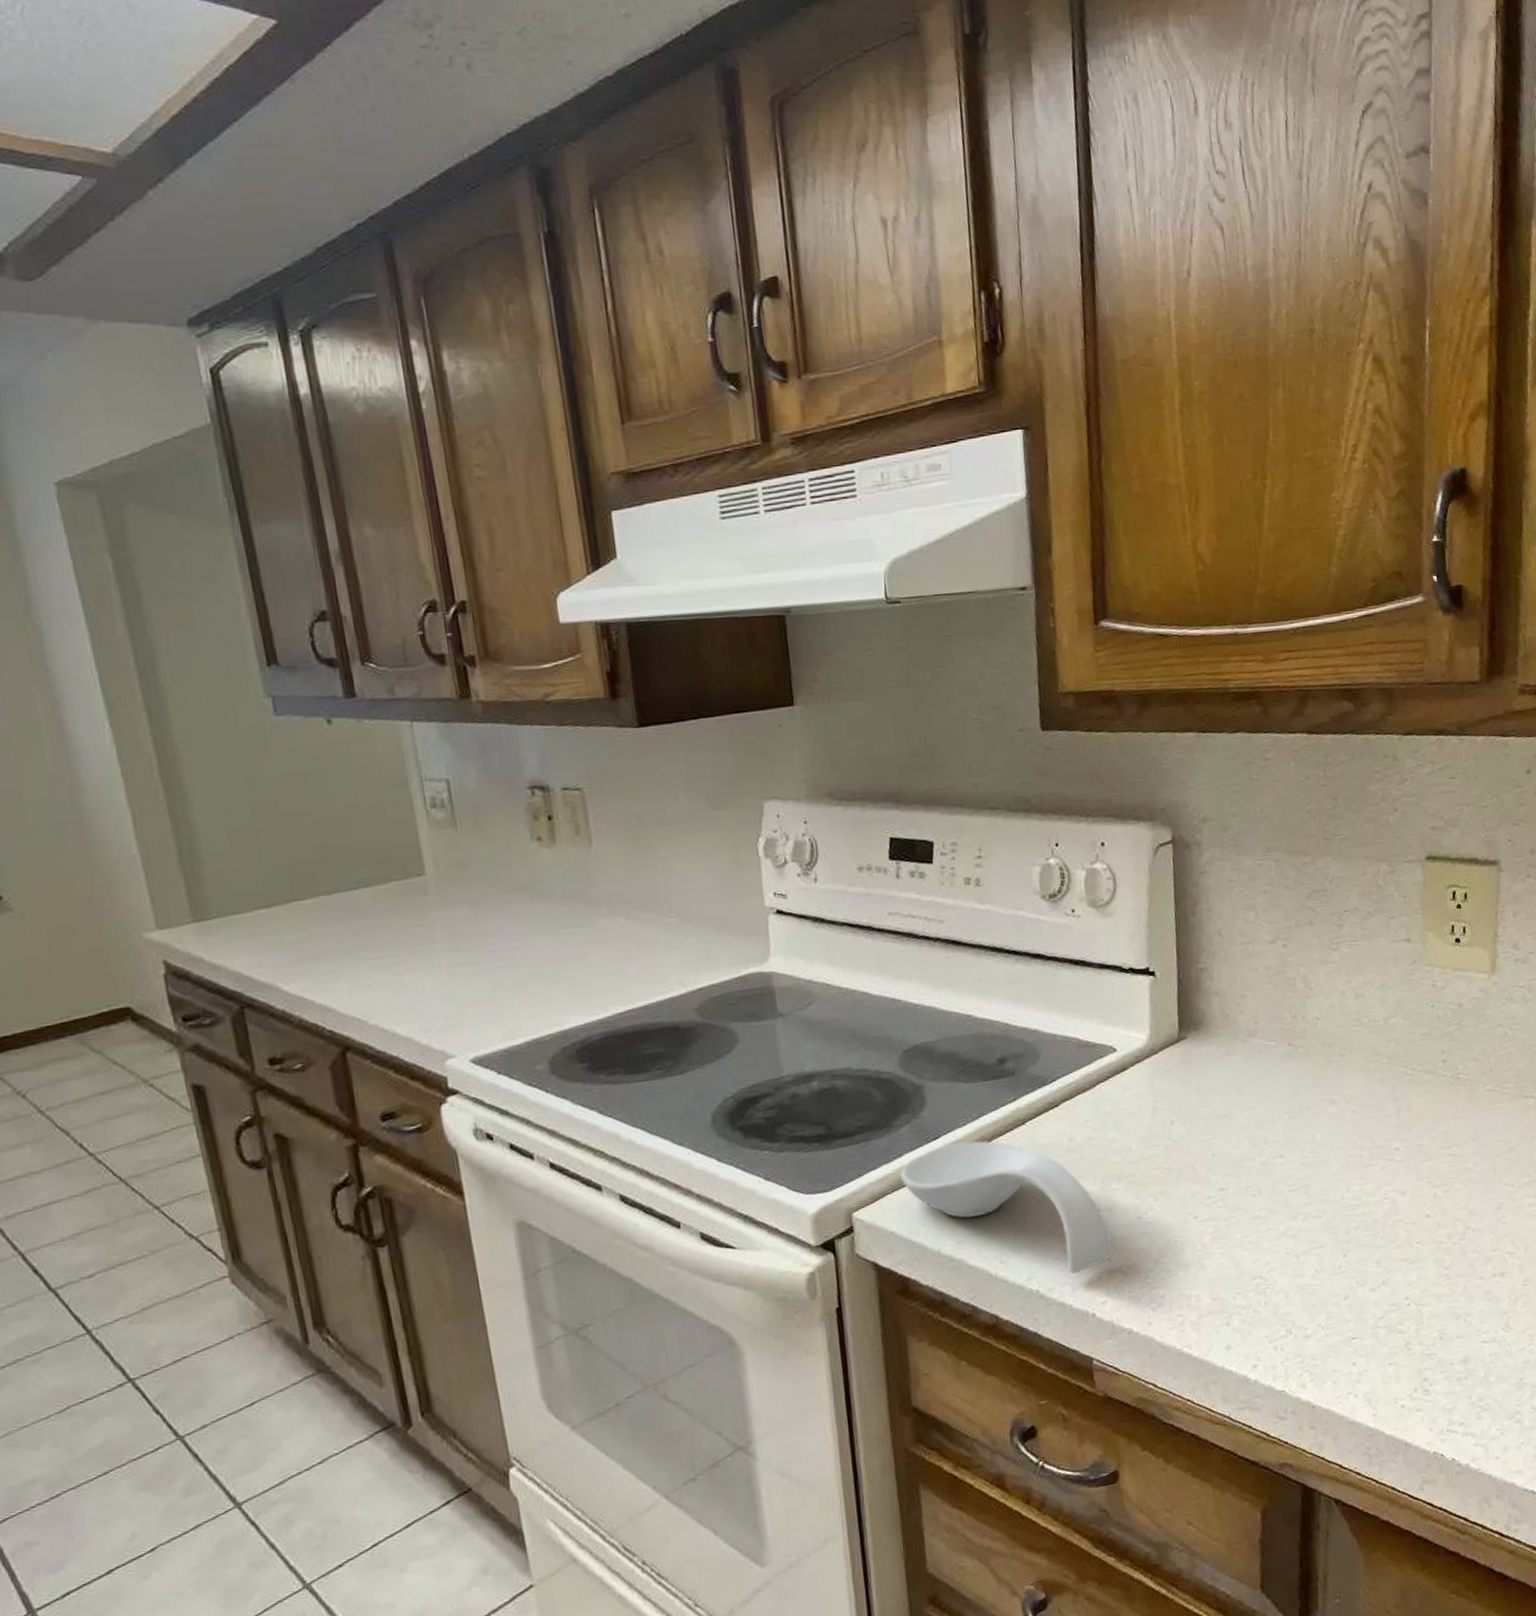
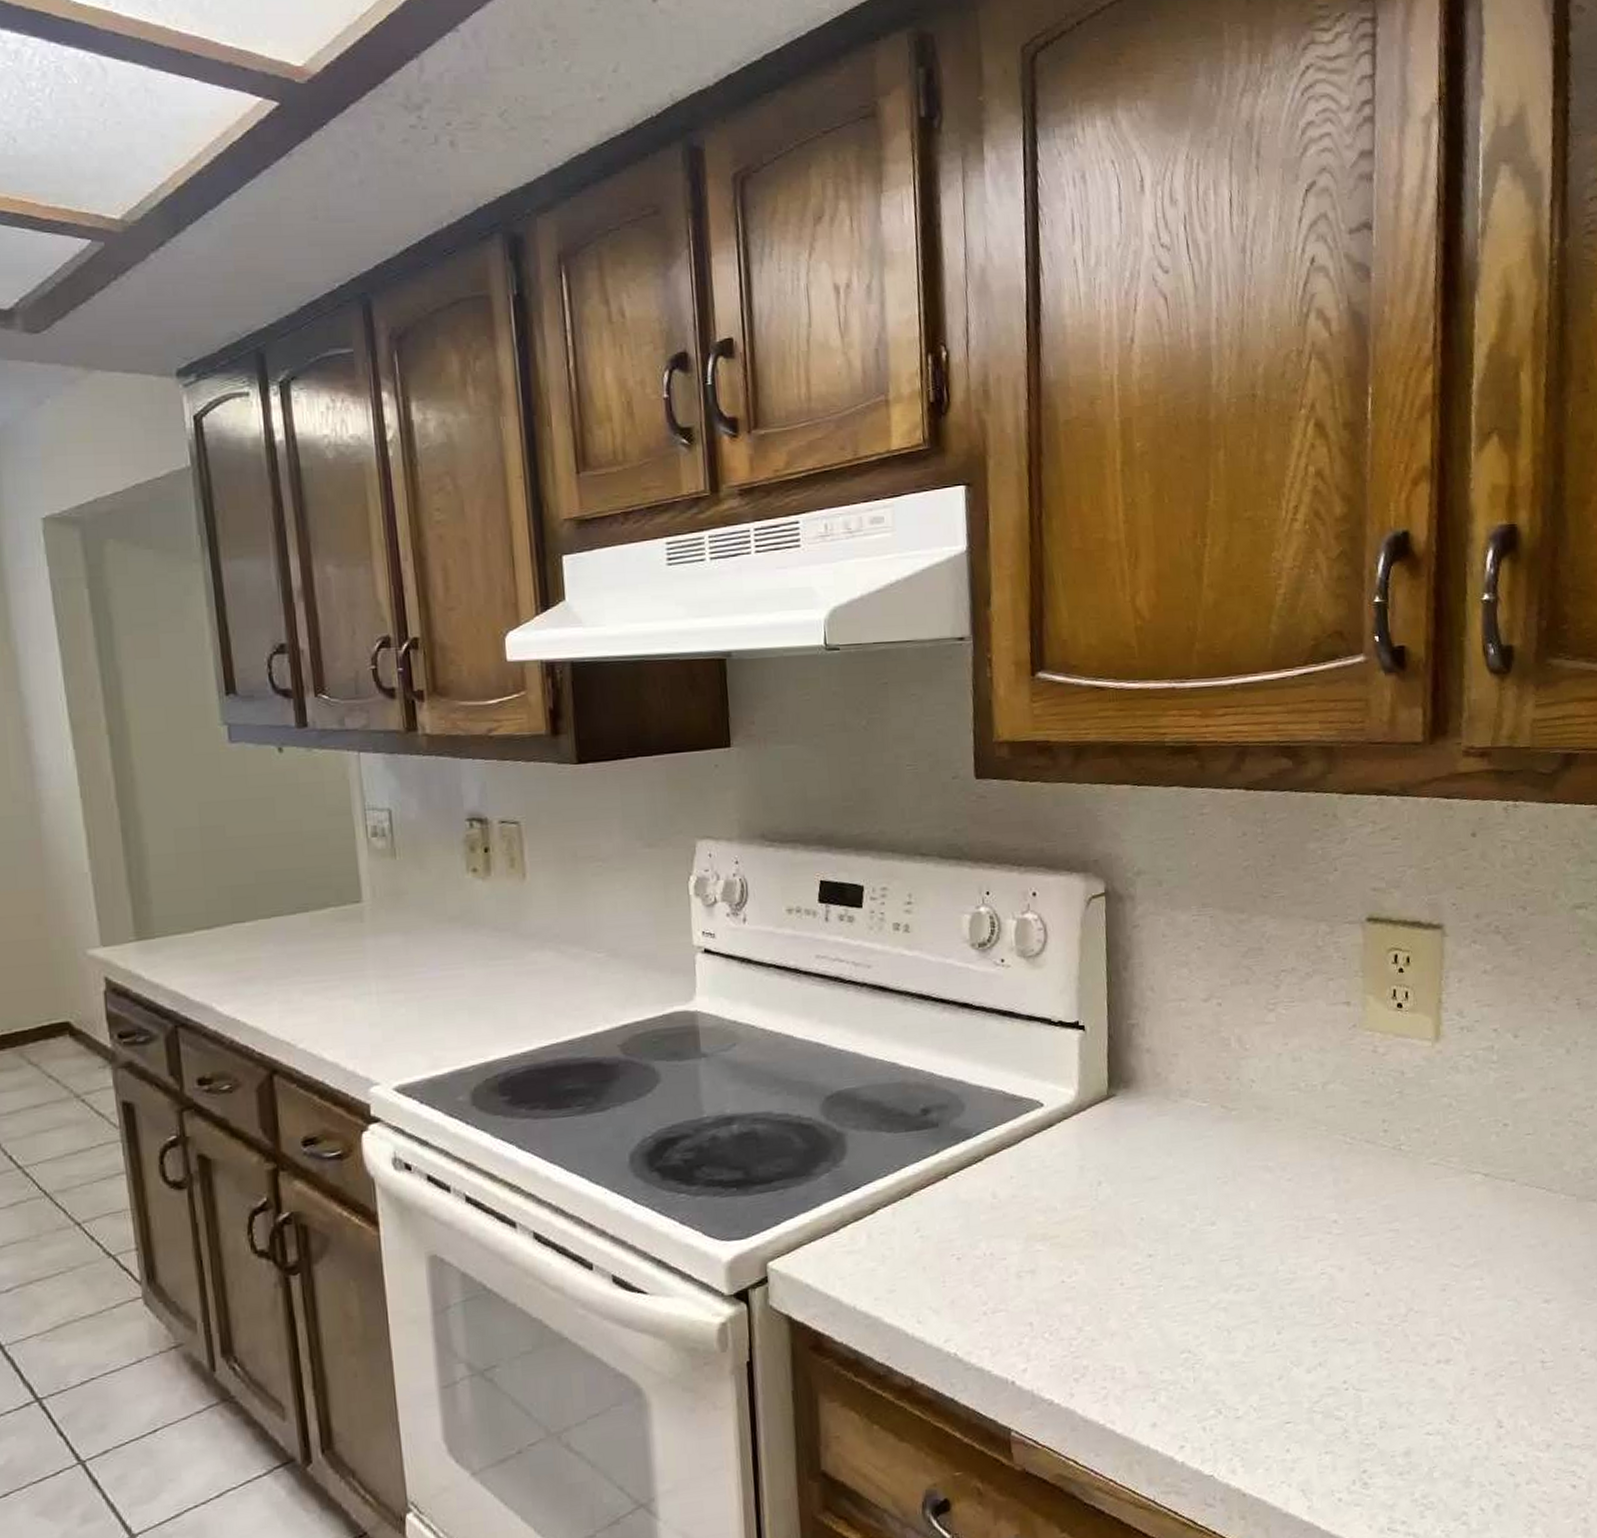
spoon rest: present [900,1141,1115,1274] -> none [818,1193,1037,1338]

